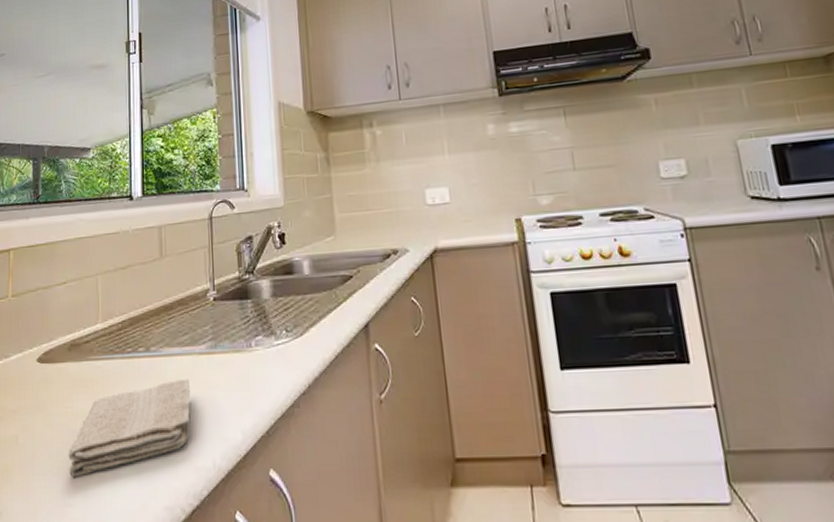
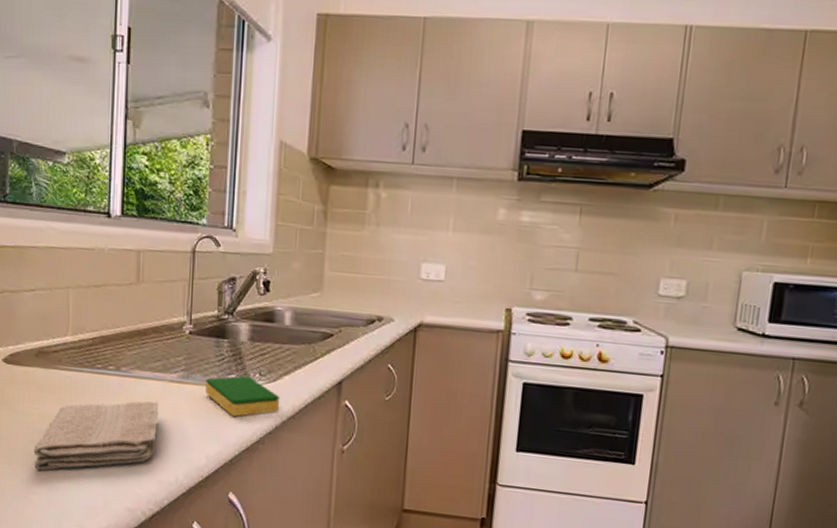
dish sponge: none [234,334,310,382] -> present [205,375,280,417]

